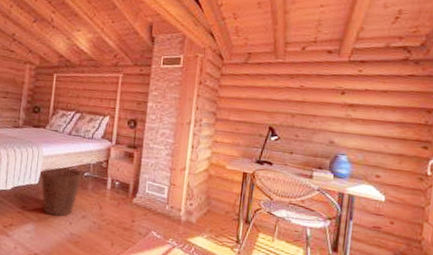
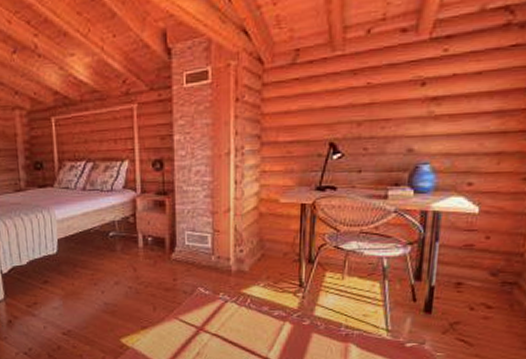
basket: present [40,167,82,217] -> none [57,230,107,286]

